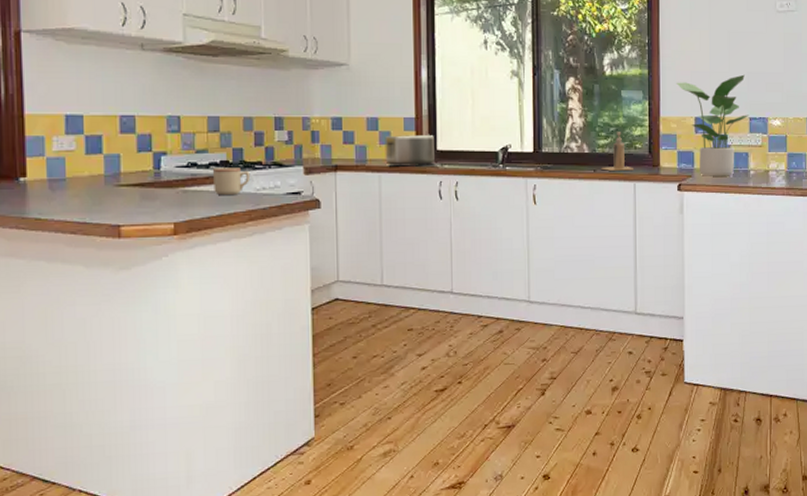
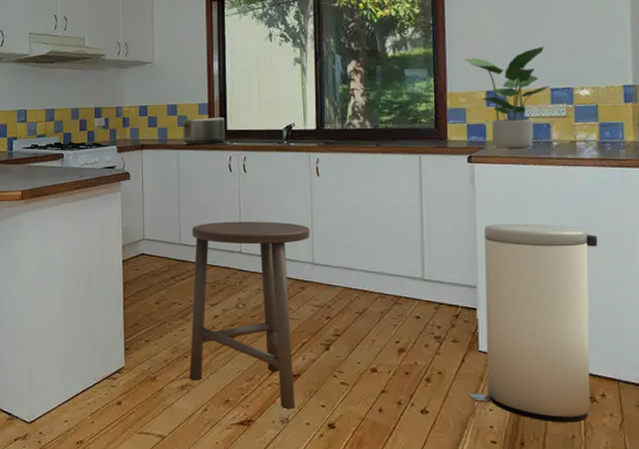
mug: present [212,167,251,195] -> none [48,148,77,169]
bar stool: none [393,256,526,464] -> present [189,221,310,409]
soap dispenser: present [601,132,635,171] -> none [384,108,420,145]
pedal bin: none [675,252,784,446] -> present [469,223,598,423]

